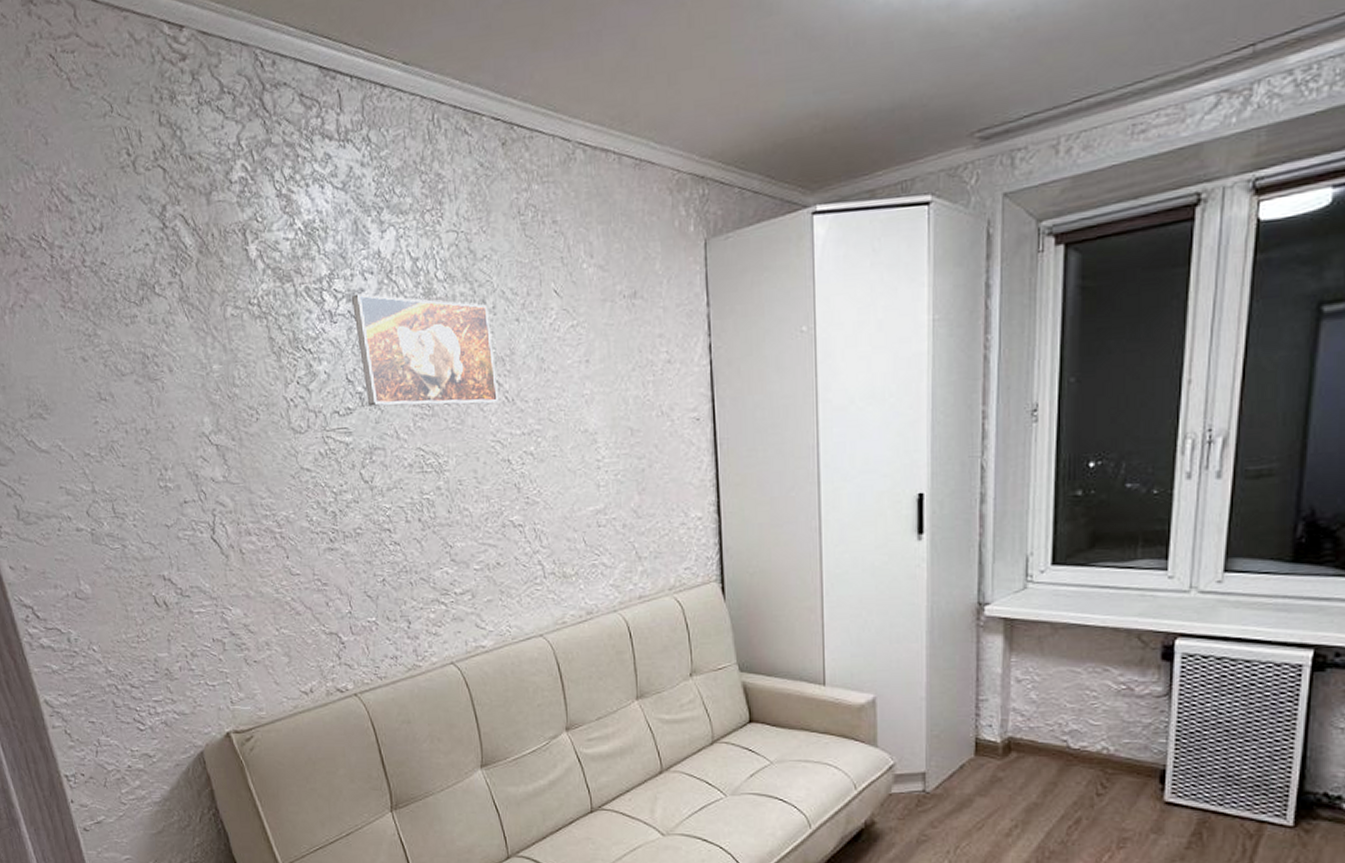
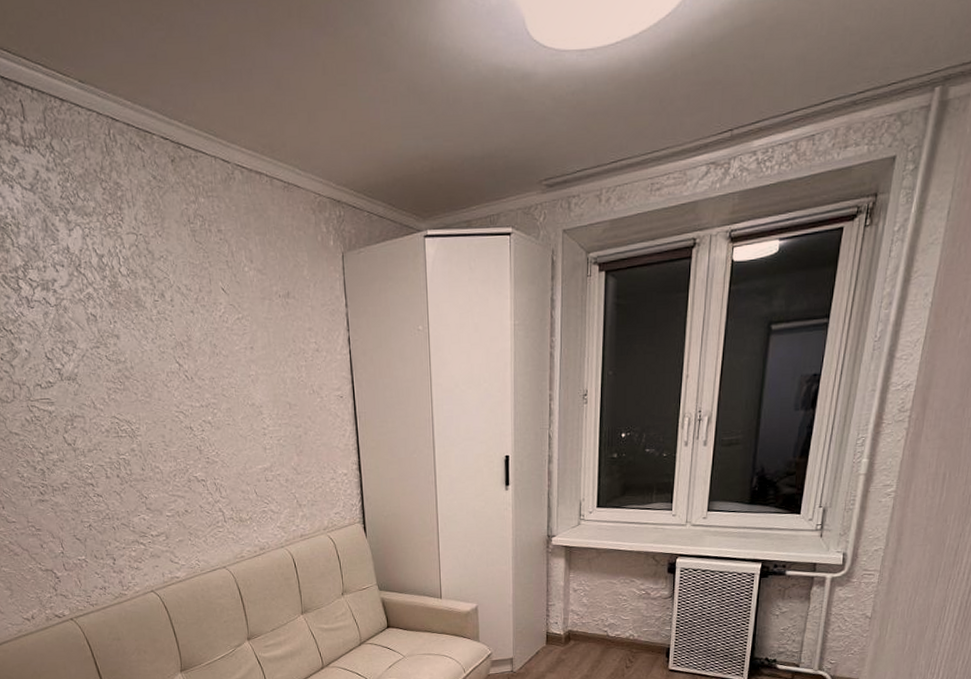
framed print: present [352,293,499,406] -> none [46,283,180,381]

